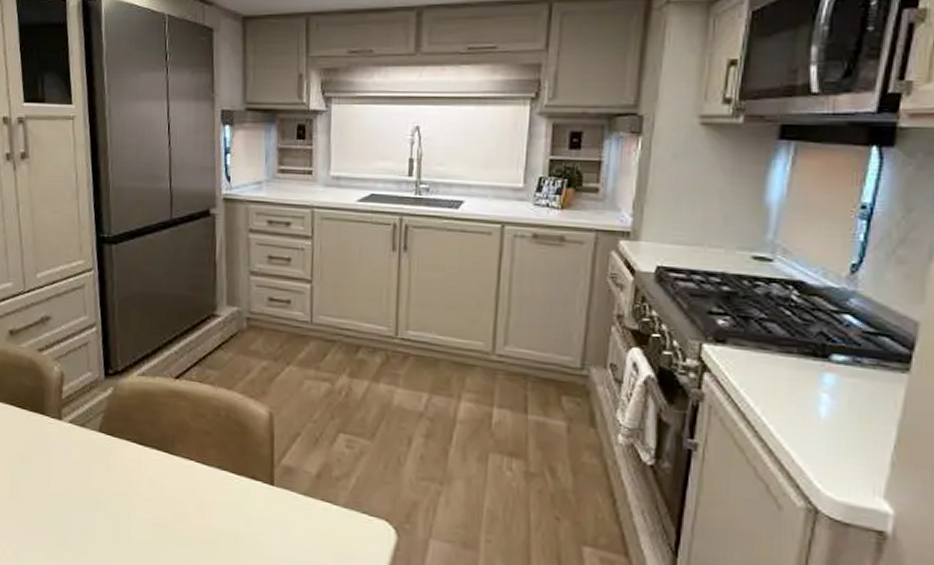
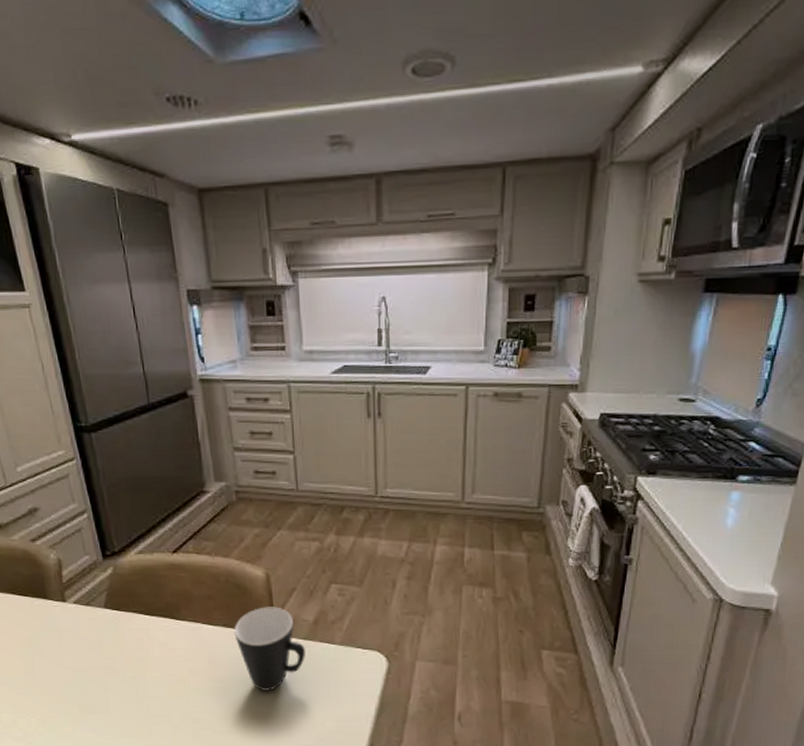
mug: none [228,450,305,552] -> present [234,607,306,691]

